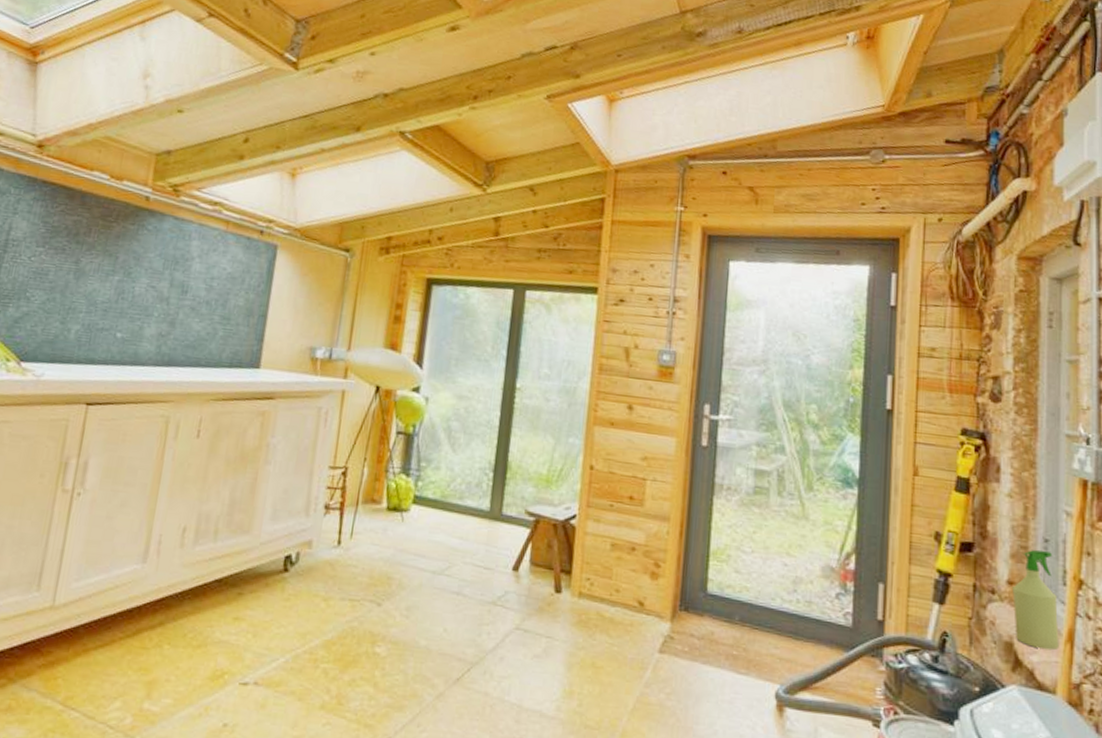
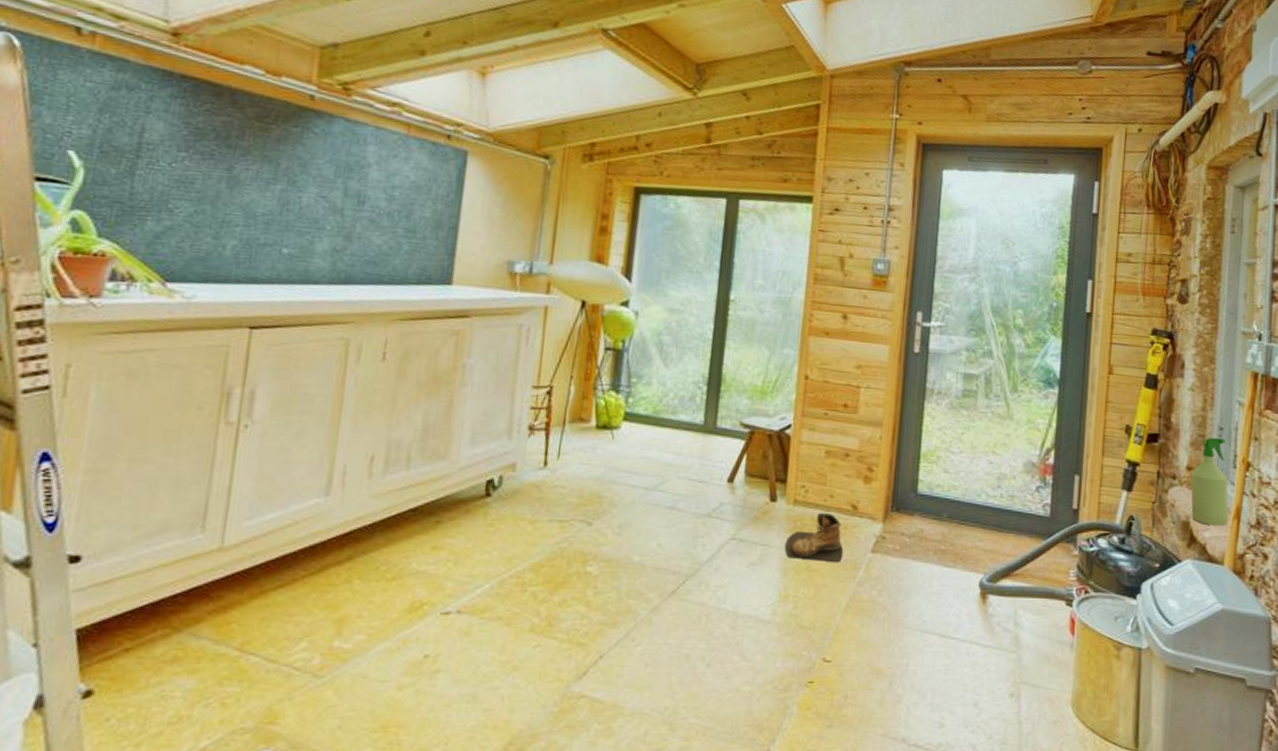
hiking boot: none [569,606,630,660] -> present [784,512,844,562]

